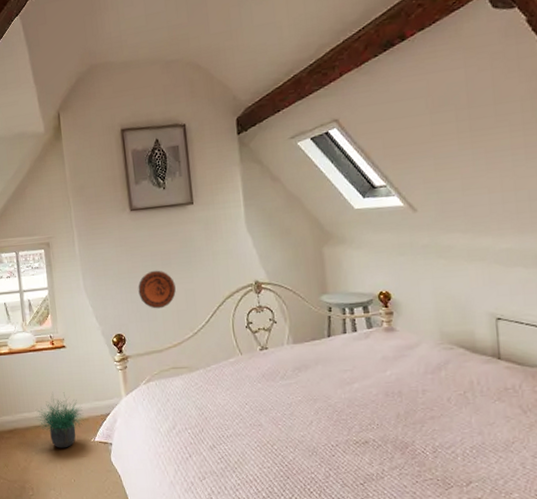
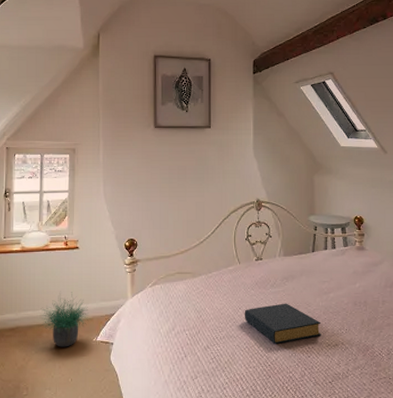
decorative plate: present [138,270,176,309] -> none [154,183,188,218]
hardback book: none [251,396,347,442] -> present [244,303,322,344]

